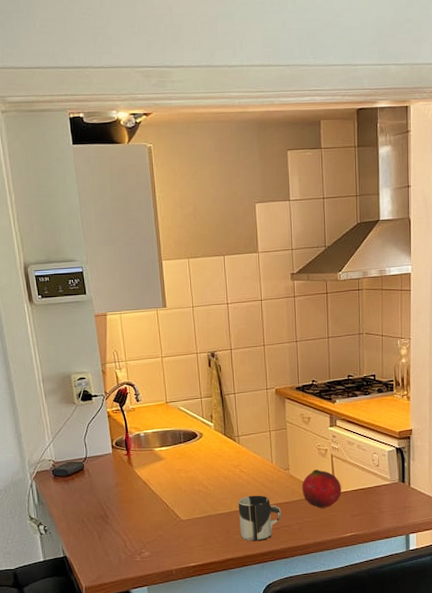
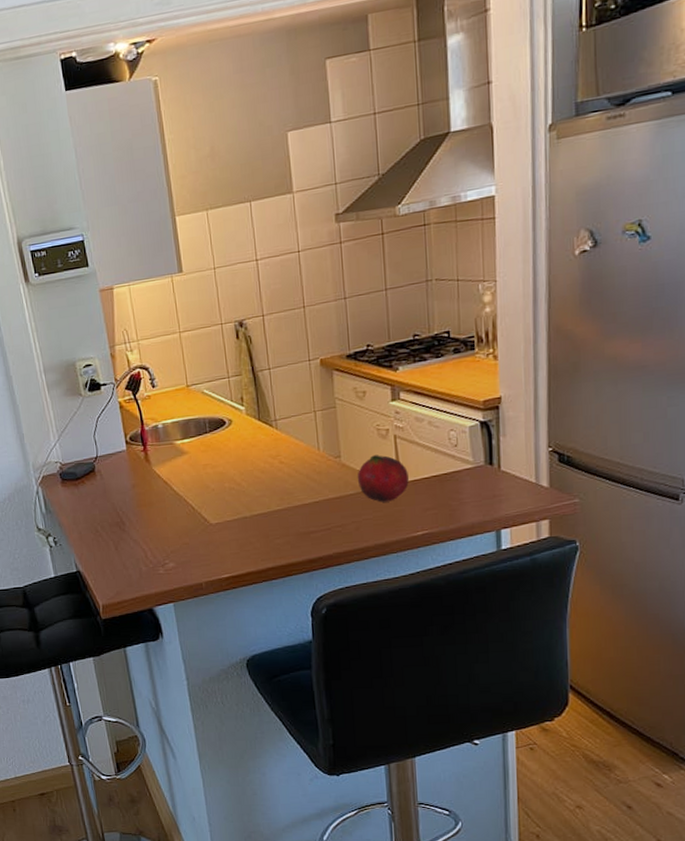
cup: present [238,495,282,541] -> none [278,490,334,546]

